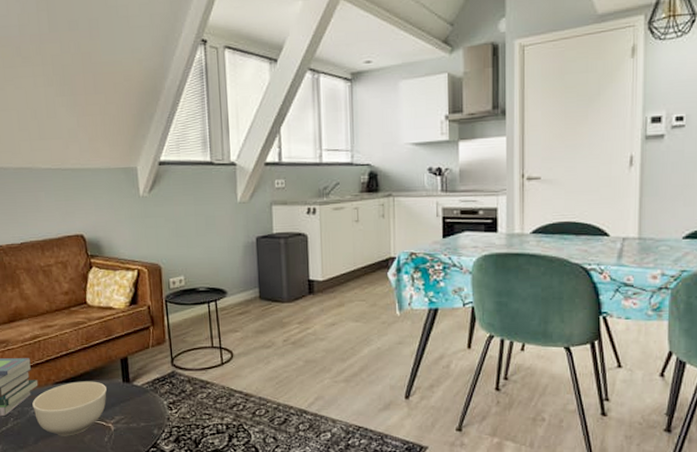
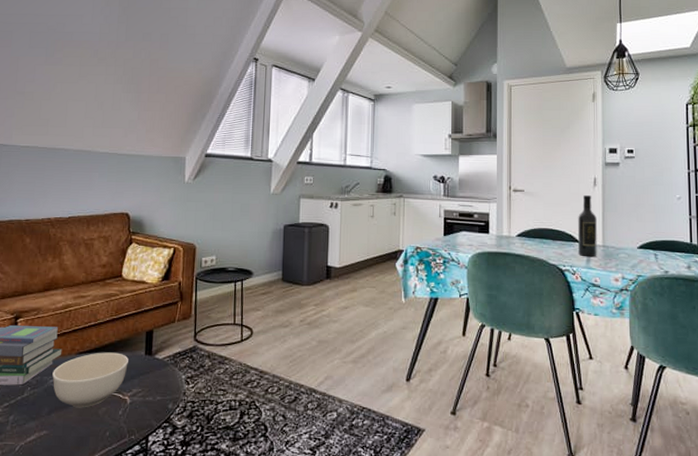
wine bottle: none [608,178,632,253] -> present [578,195,597,257]

